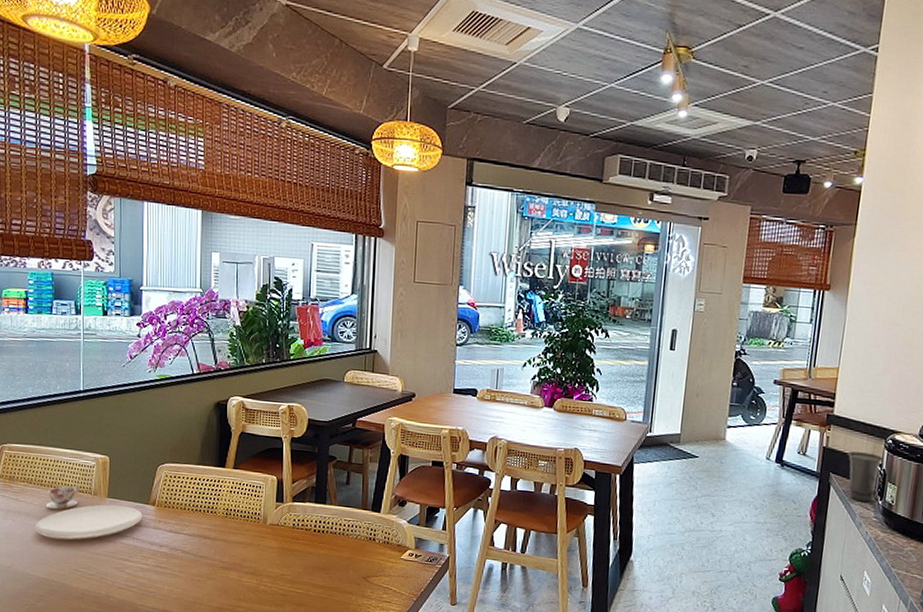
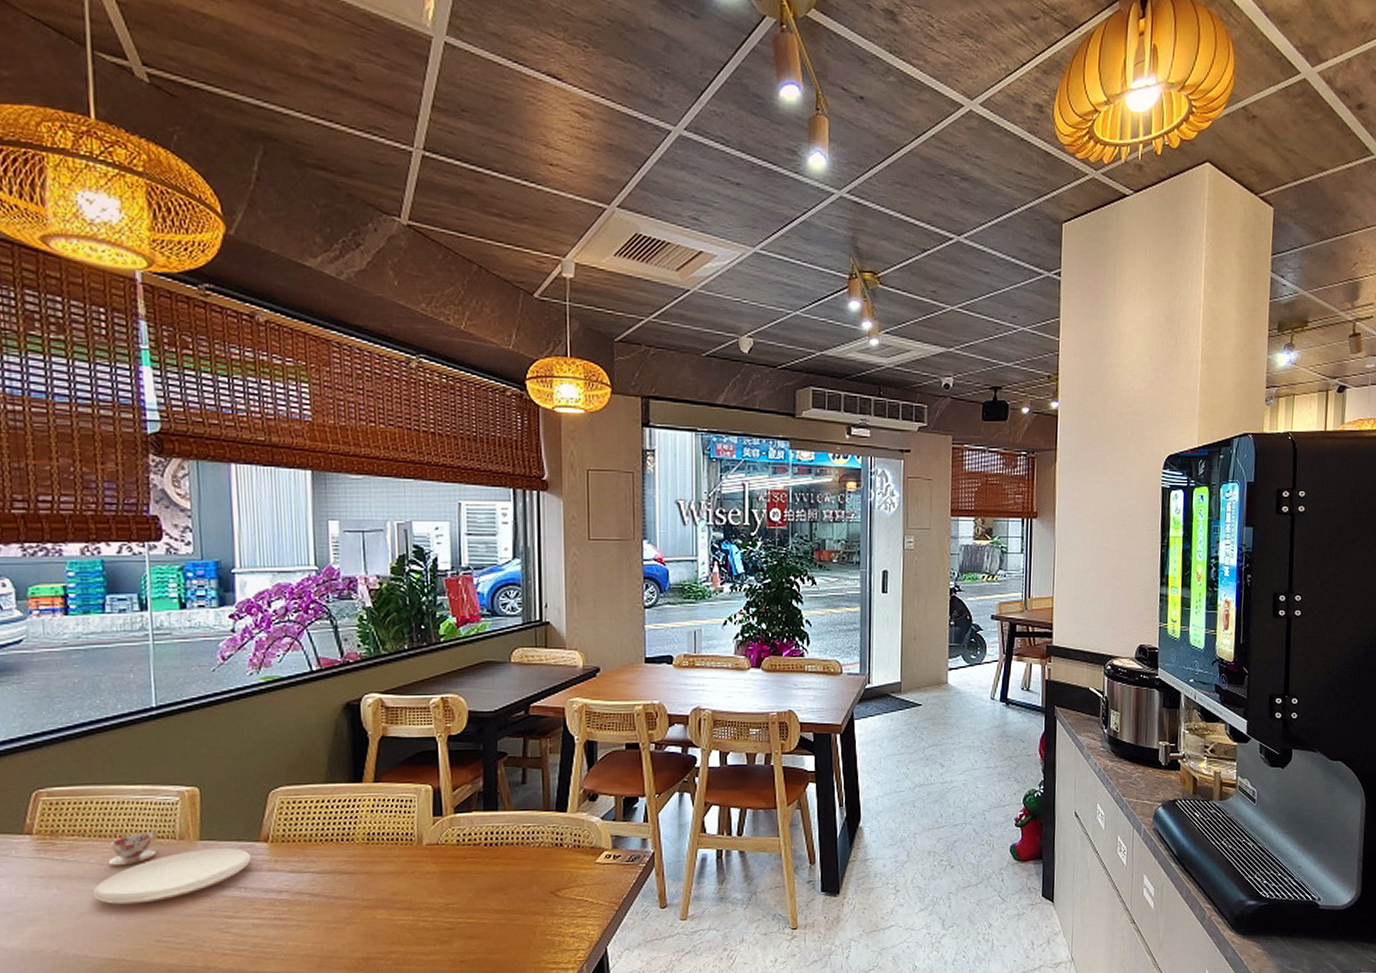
cup: present [847,451,884,503] -> none [1069,681,1104,733]

